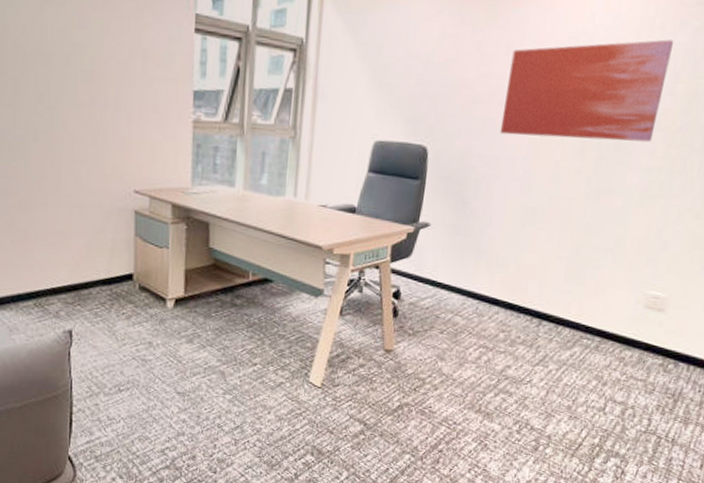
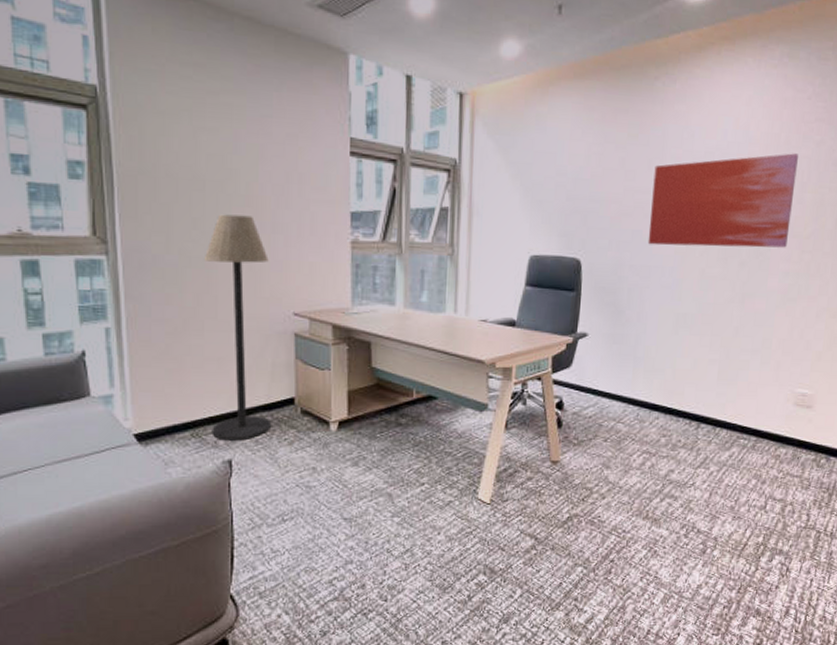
floor lamp: none [48,89,111,313] -> present [203,214,272,441]

